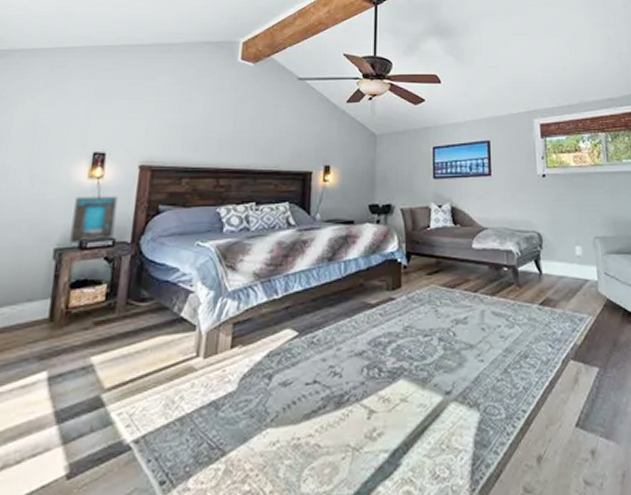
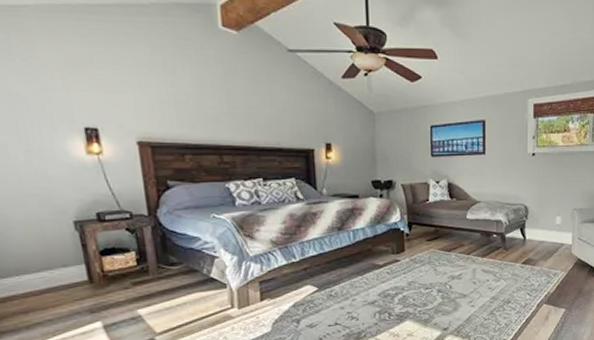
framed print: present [68,196,118,244] -> none [80,172,129,217]

